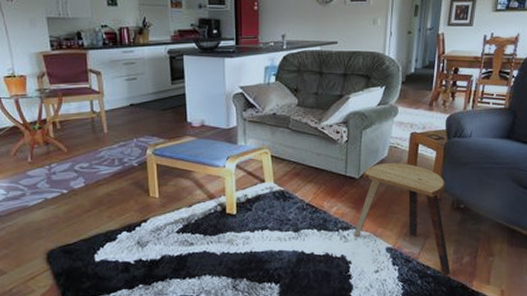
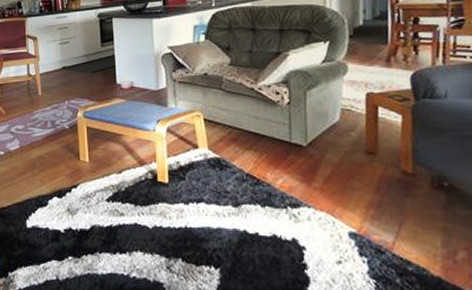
stool: present [354,163,450,276] -> none [305,129,441,276]

